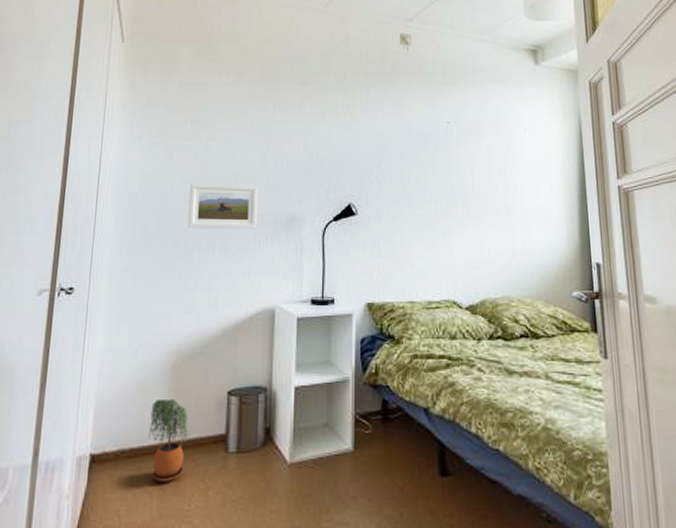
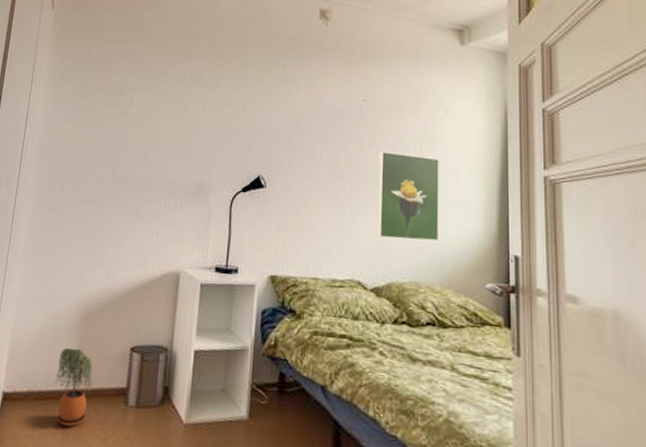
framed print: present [187,182,258,229] -> none [102,145,171,194]
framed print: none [465,171,526,256] -> present [377,151,439,242]

